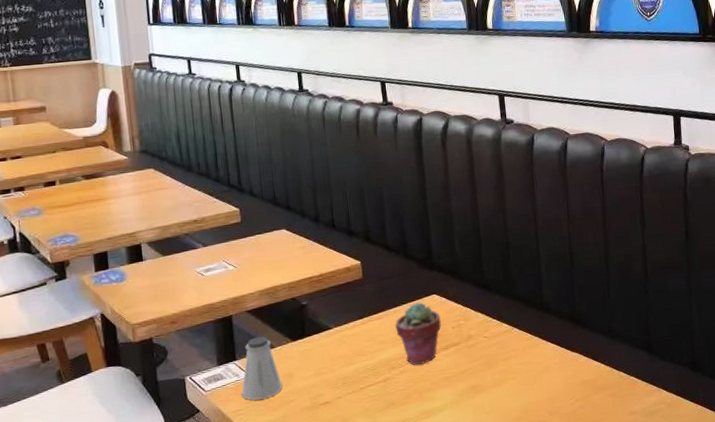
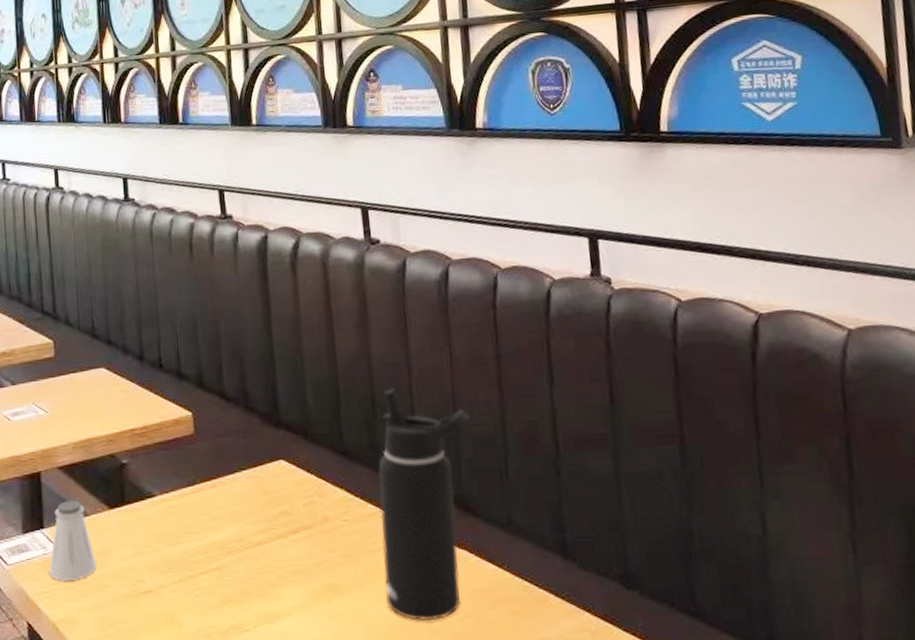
potted succulent: present [395,302,442,365] -> none [233,469,290,551]
water bottle: none [511,235,582,407] -> present [378,388,470,622]

